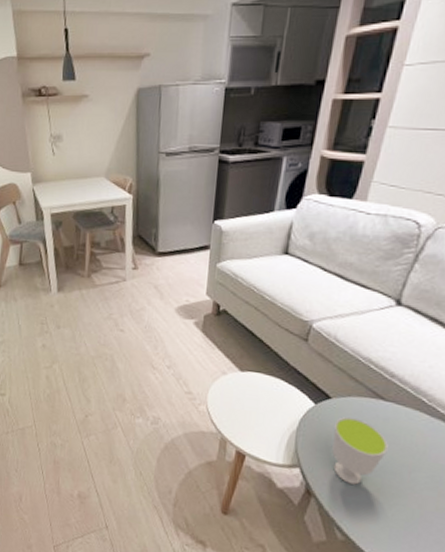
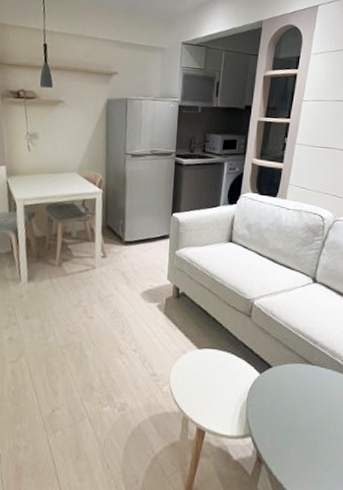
cup: present [332,417,388,485] -> none [276,383,317,446]

